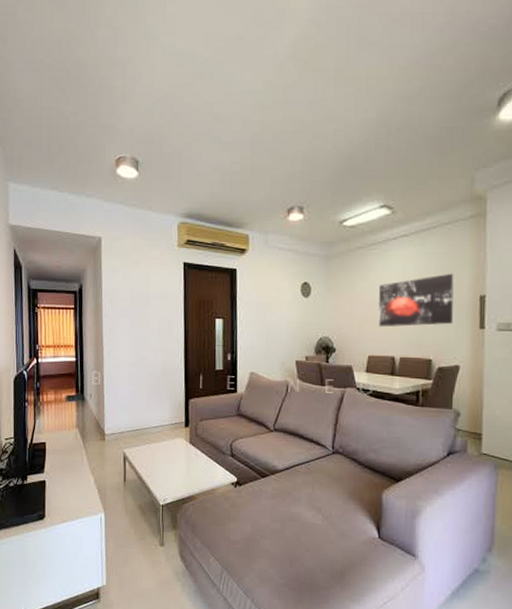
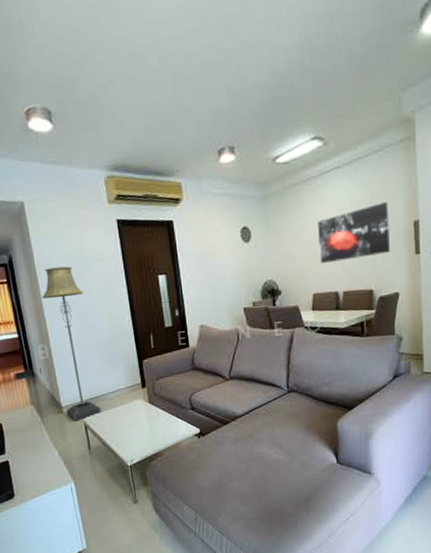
floor lamp: none [104,300,143,451] -> present [42,266,101,422]

